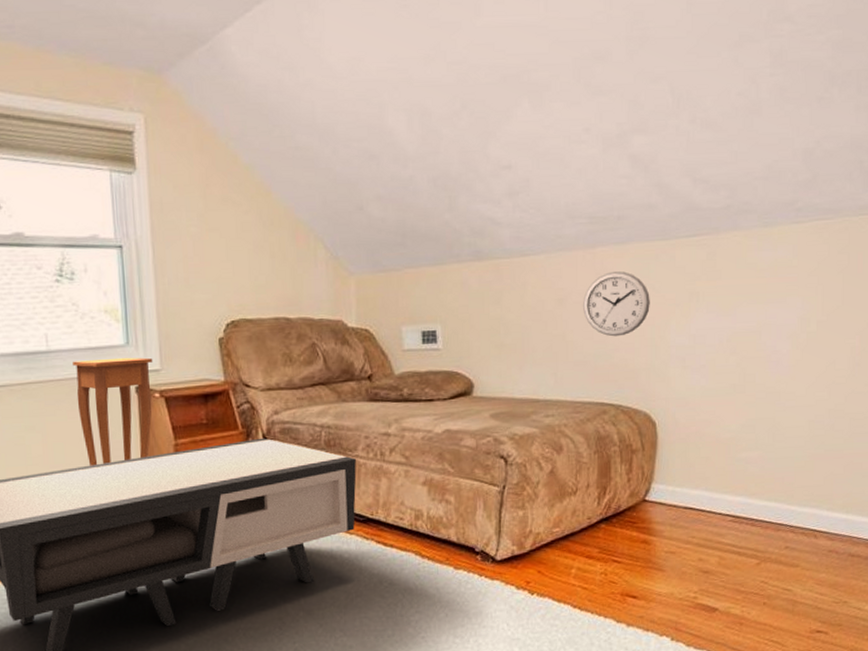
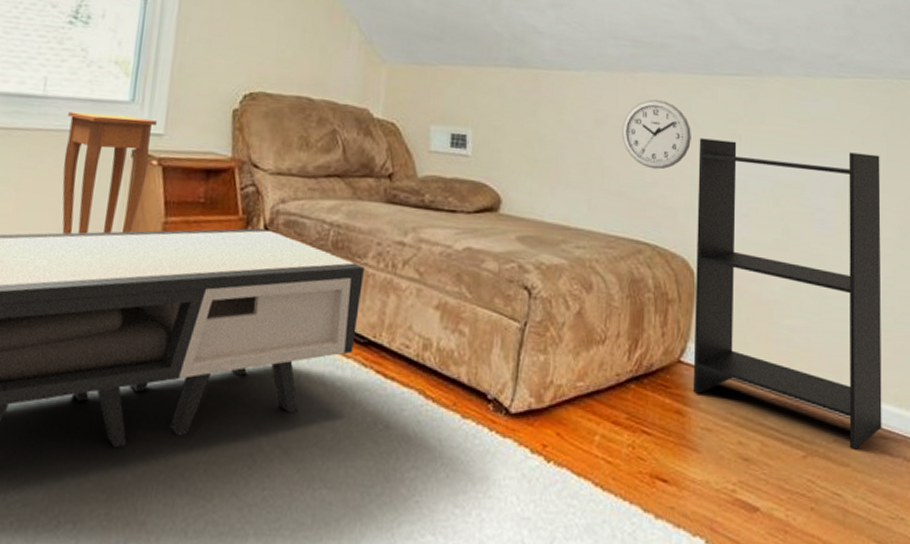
bookshelf: none [657,293,836,553] -> present [693,138,882,449]

